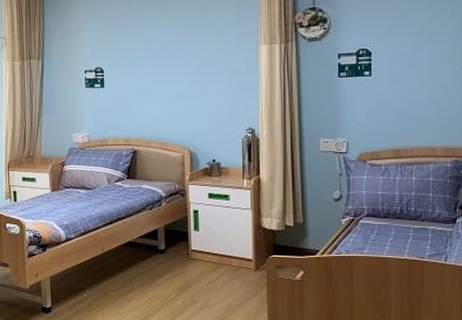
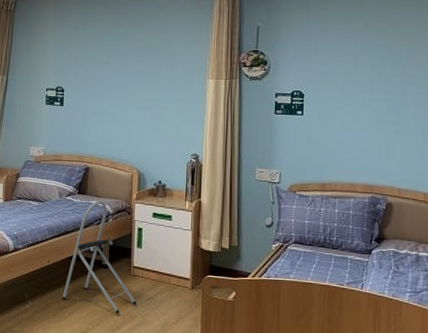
step stool: none [119,184,197,299] -> present [62,201,136,314]

